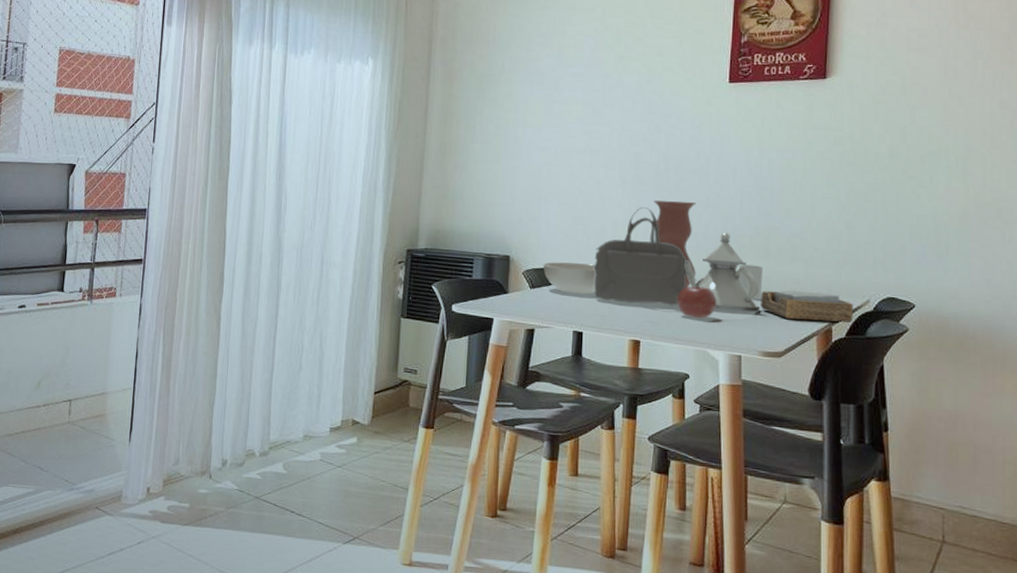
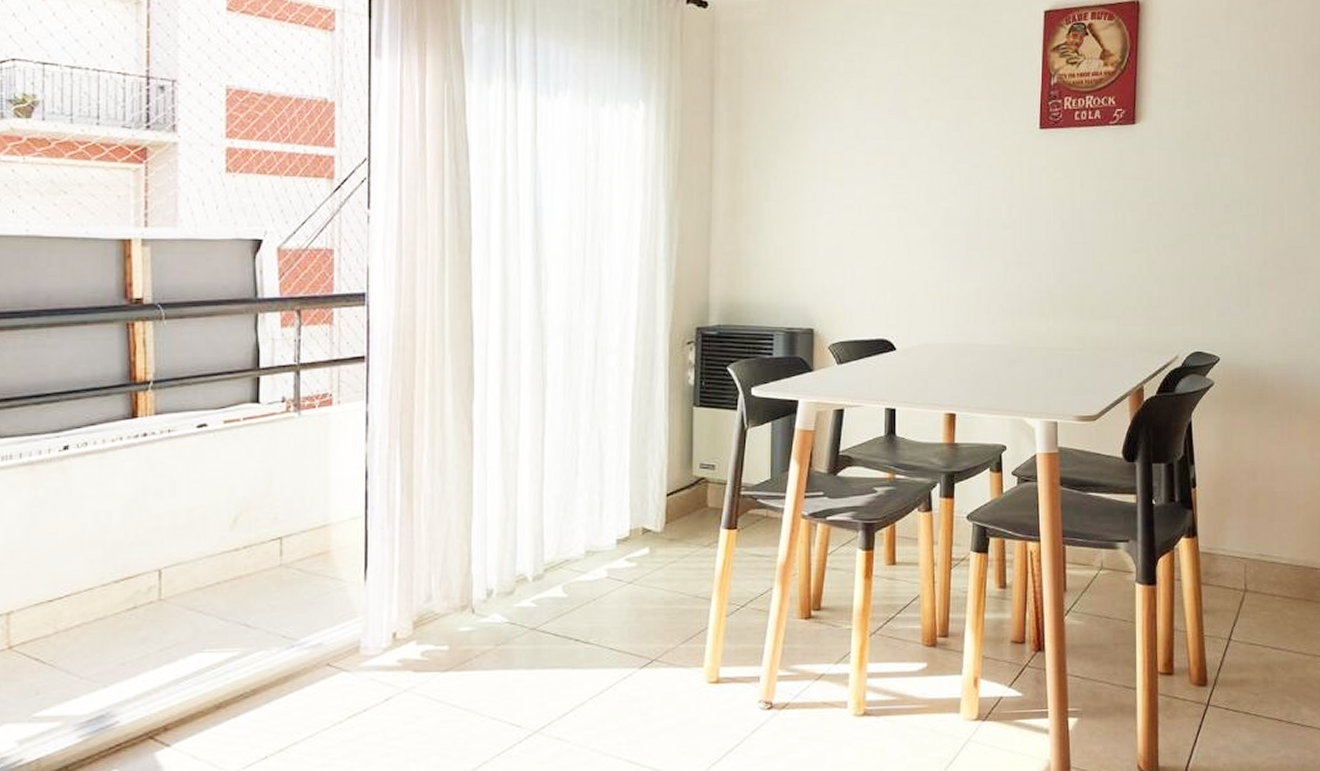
bowl: present [543,262,596,295] -> none [850,333,908,367]
handbag: present [594,207,688,307] -> none [905,268,1003,374]
vase: present [653,200,696,287] -> none [965,259,1011,353]
fruit: present [677,282,717,319] -> none [992,346,1032,386]
teapot: present [685,232,761,313] -> none [999,292,1075,376]
cup: present [738,264,763,299] -> none [1053,325,1077,361]
napkin holder: present [761,290,854,323] -> none [1075,350,1163,381]

